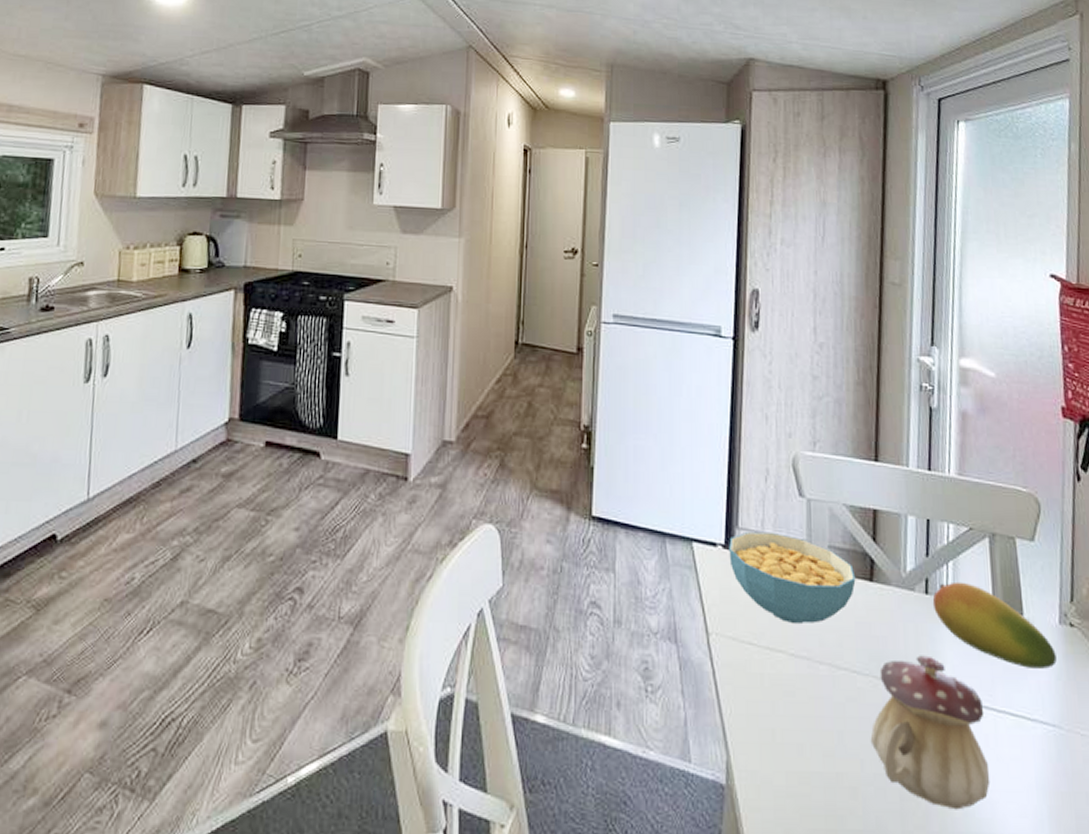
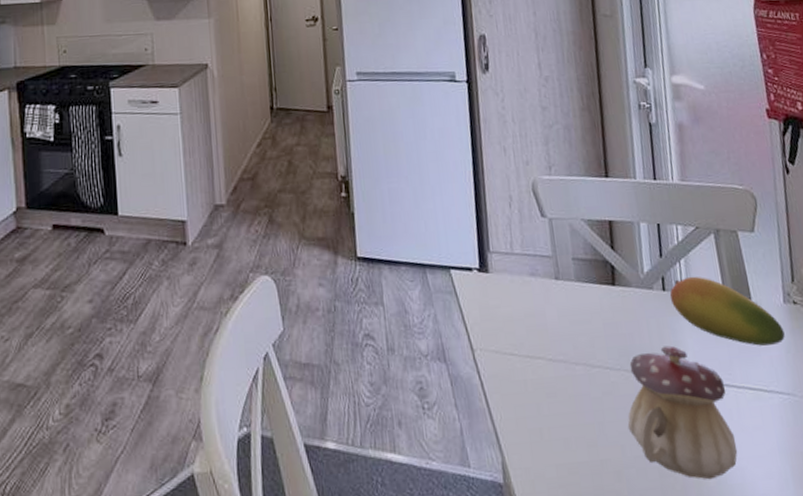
cereal bowl: present [729,532,856,623] -> none [483,252,600,332]

